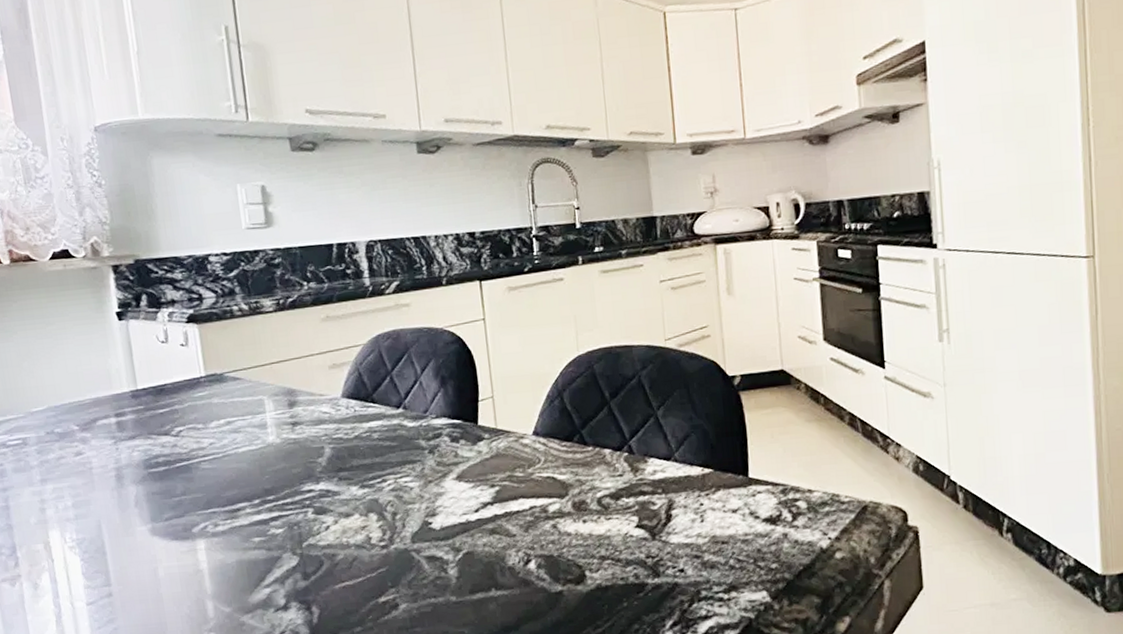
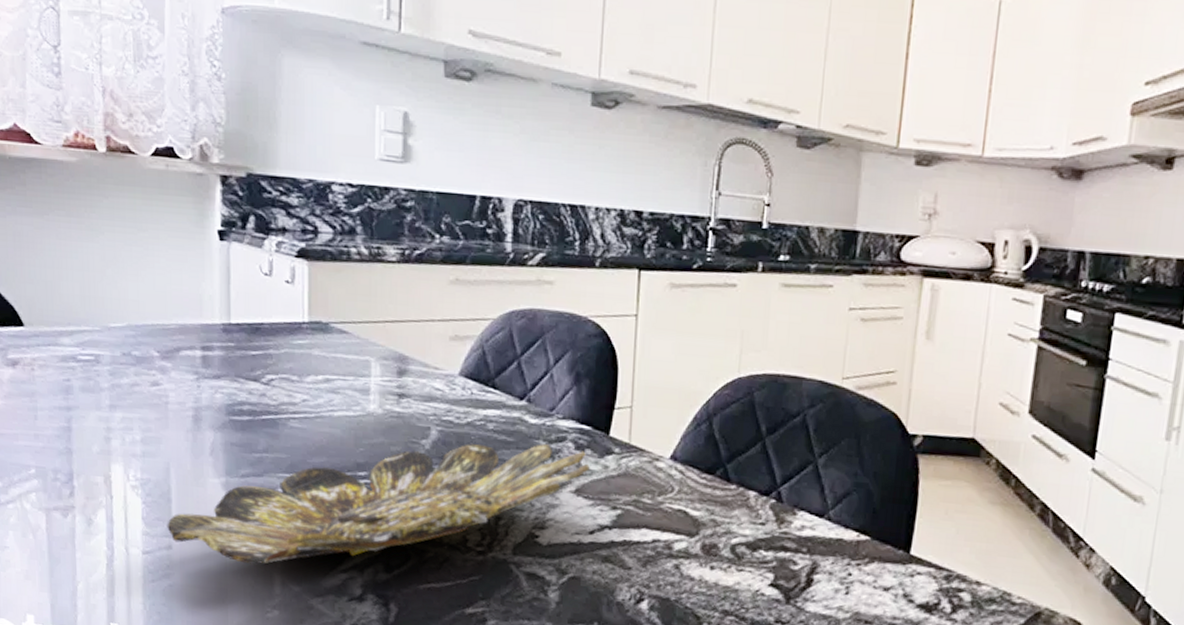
bowl: none [105,442,466,596] -> present [167,444,590,565]

